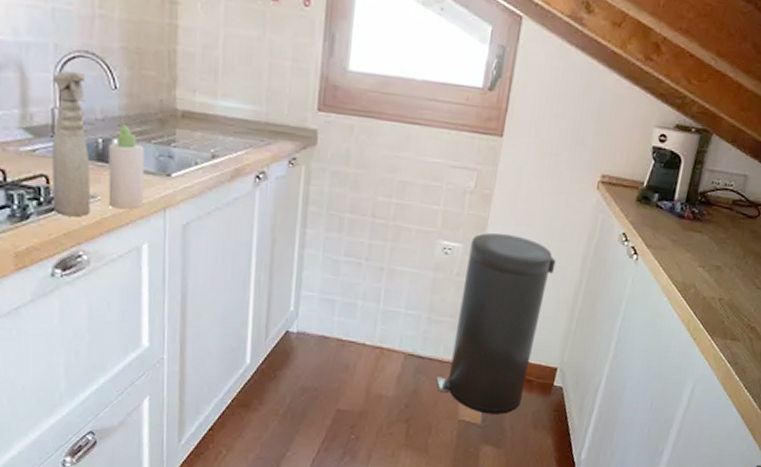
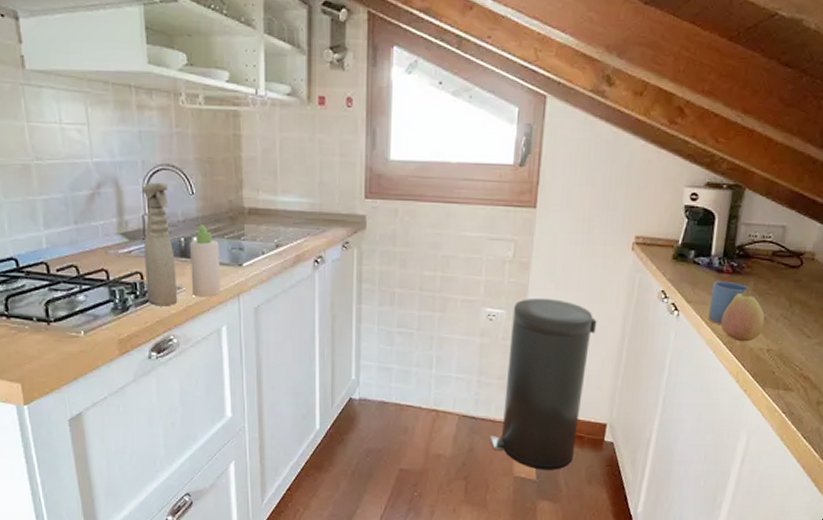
mug: none [665,226,710,272] -> present [707,280,752,325]
fruit: none [677,229,720,291] -> present [720,281,765,342]

